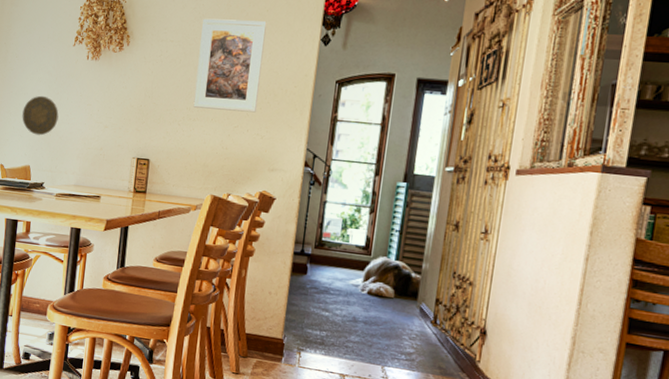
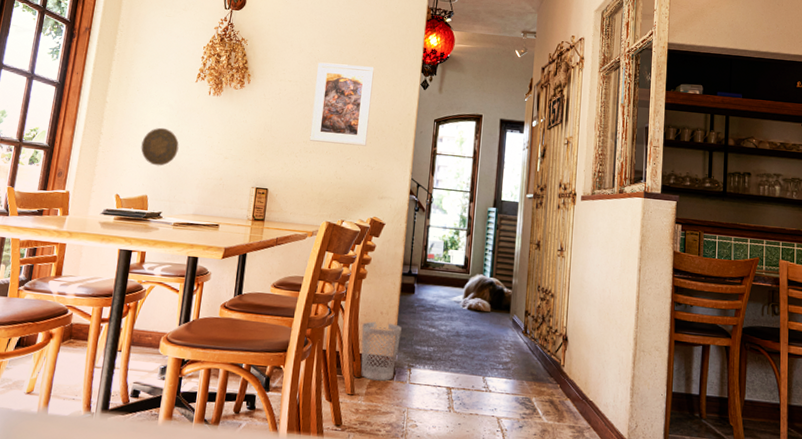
wastebasket: none [246,301,292,363] -> present [361,321,402,381]

